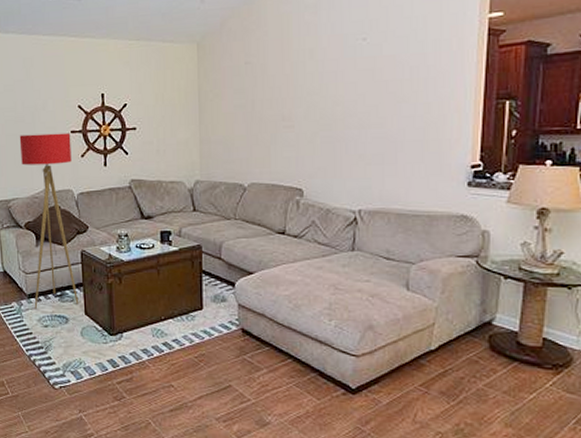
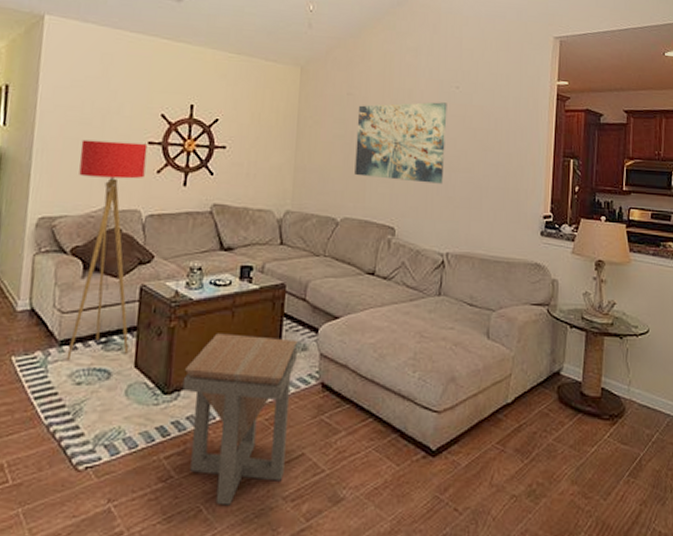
side table: none [124,288,218,421] -> present [182,333,298,506]
wall art: none [257,57,354,143] -> present [355,102,447,184]

